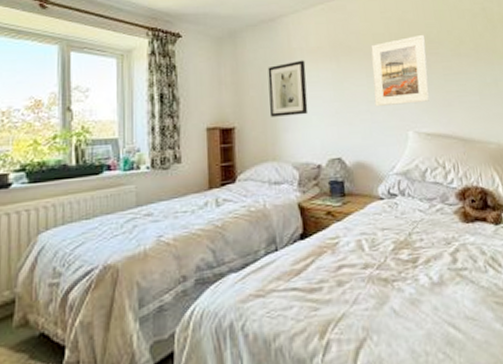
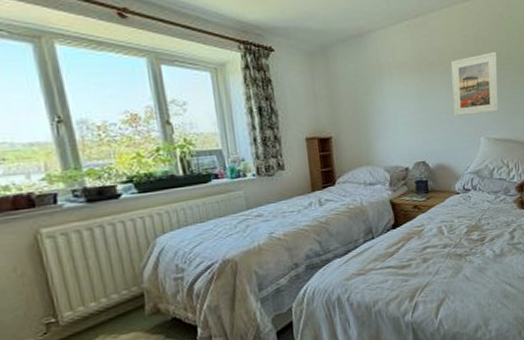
wall art: present [267,60,309,117] -> none [359,74,397,127]

